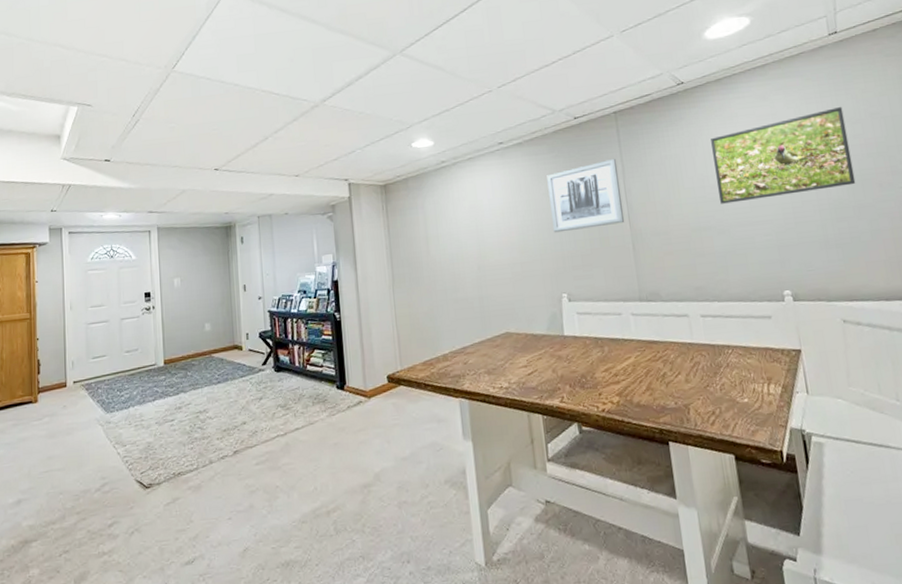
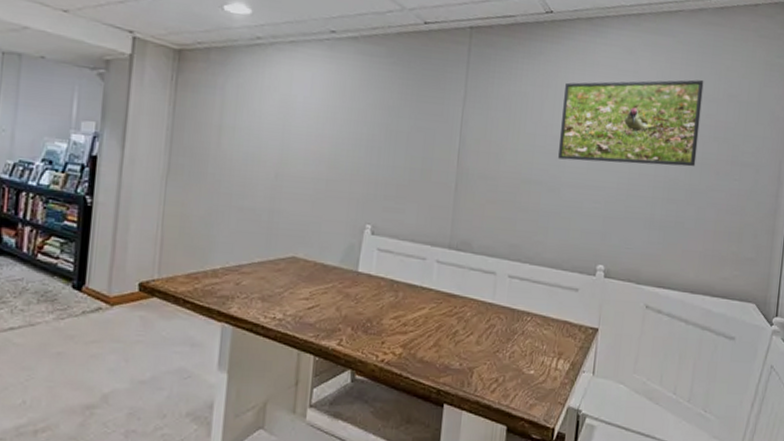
wall art: present [547,158,625,233] -> none [372,80,461,158]

